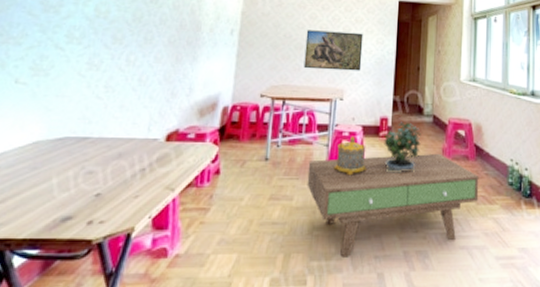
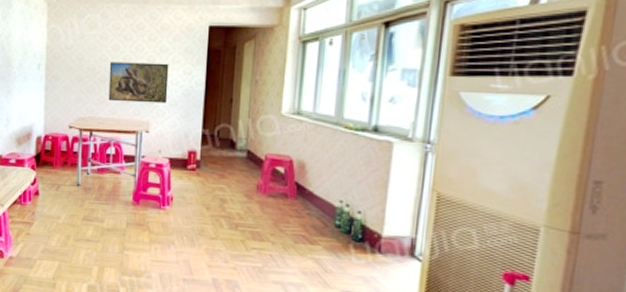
coffee table: present [307,153,479,257] -> none [116,188,299,277]
decorative container: present [333,136,366,176] -> none [141,167,174,205]
potted plant: present [384,122,421,173] -> none [192,156,233,206]

